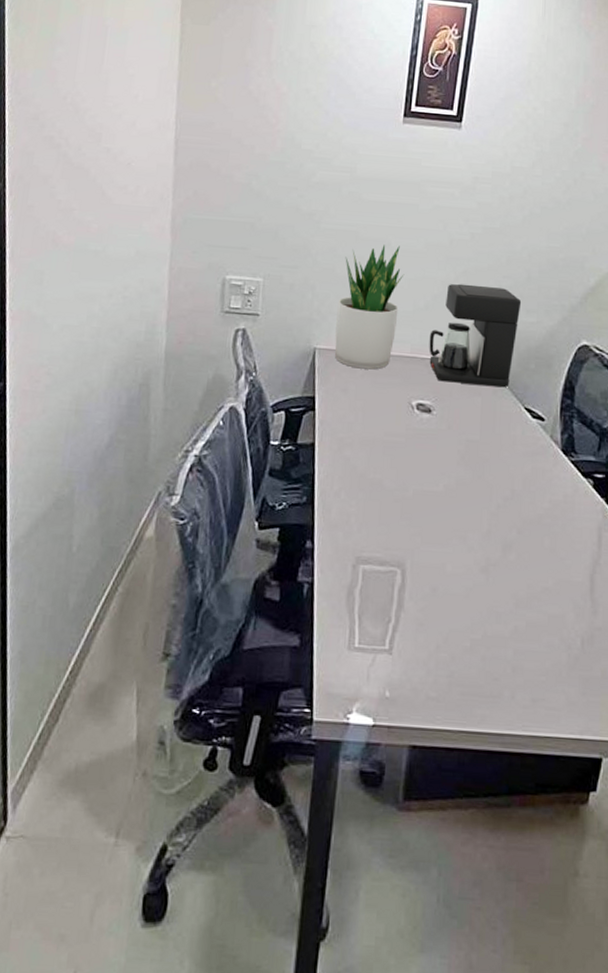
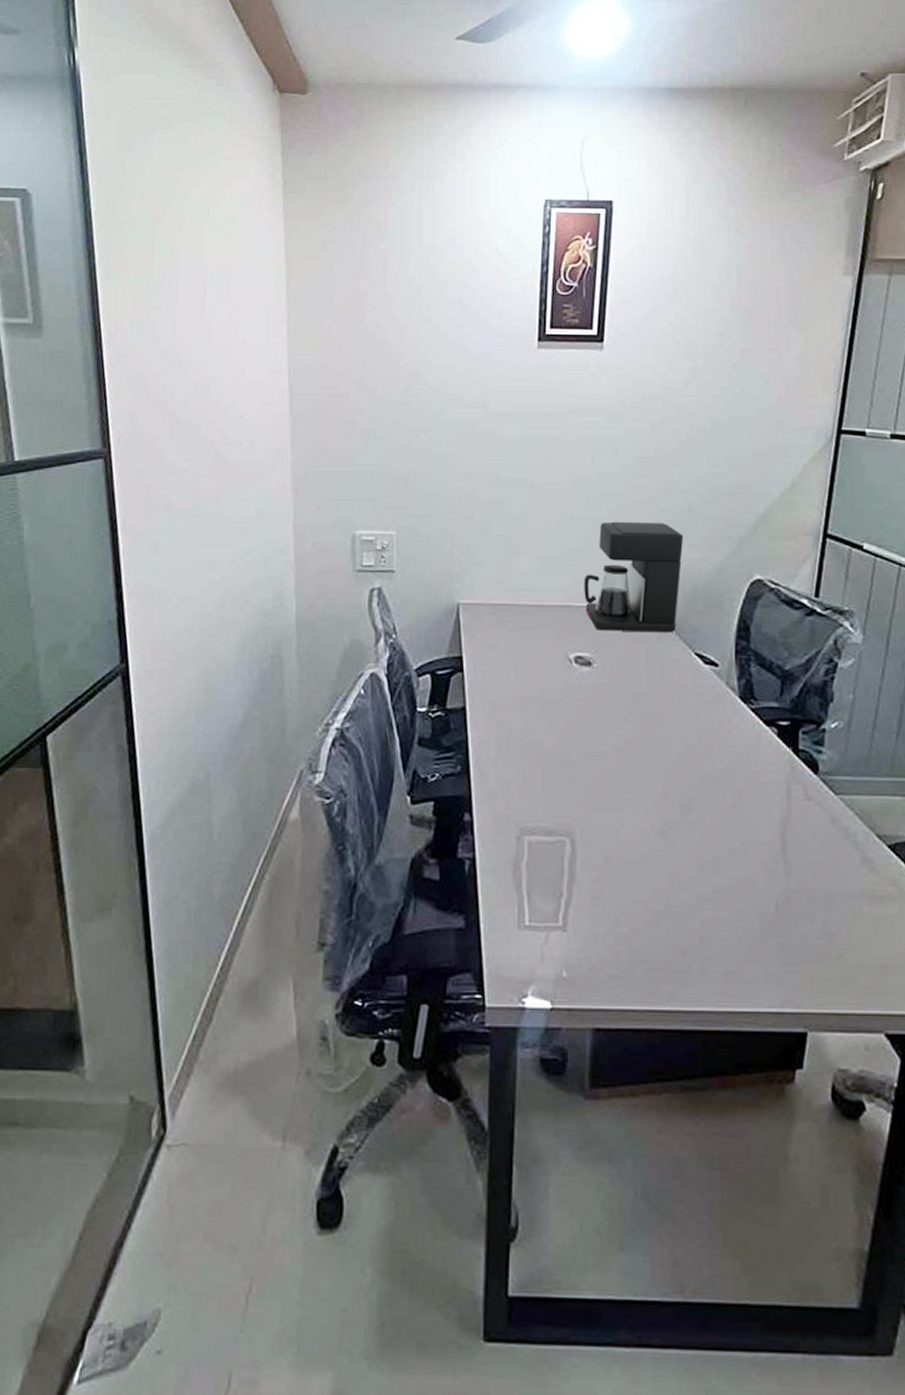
planter: present [335,244,405,370] -> none [480,484,551,623]

